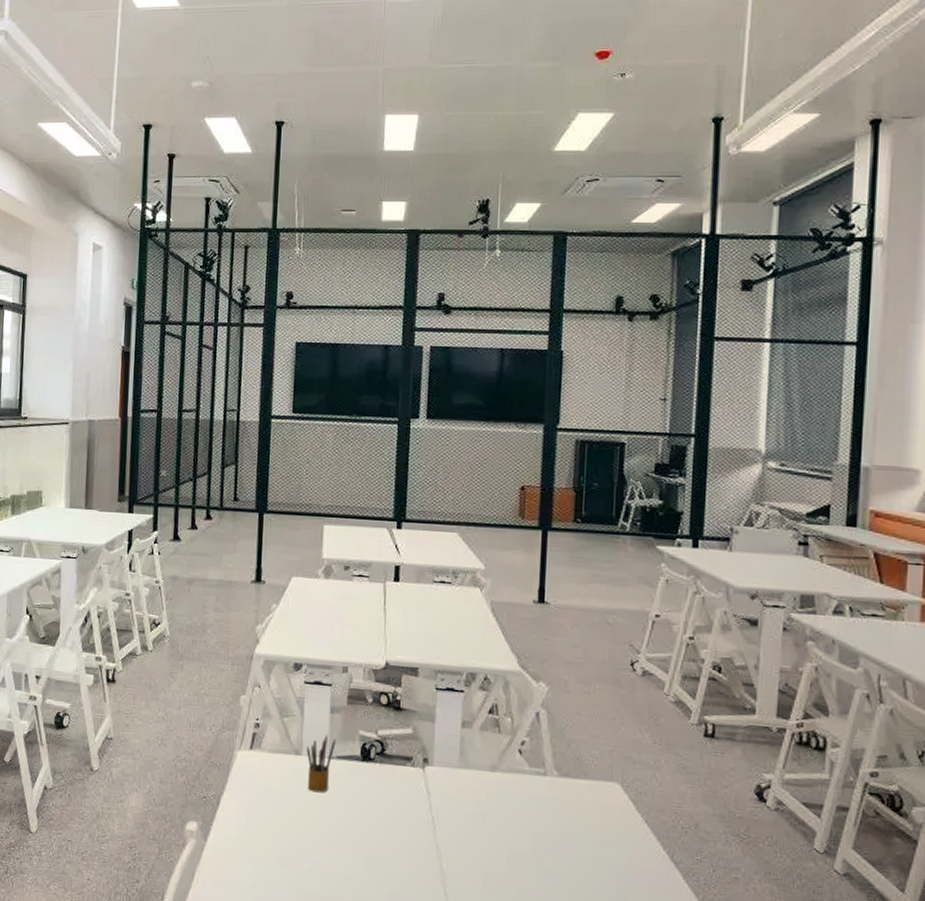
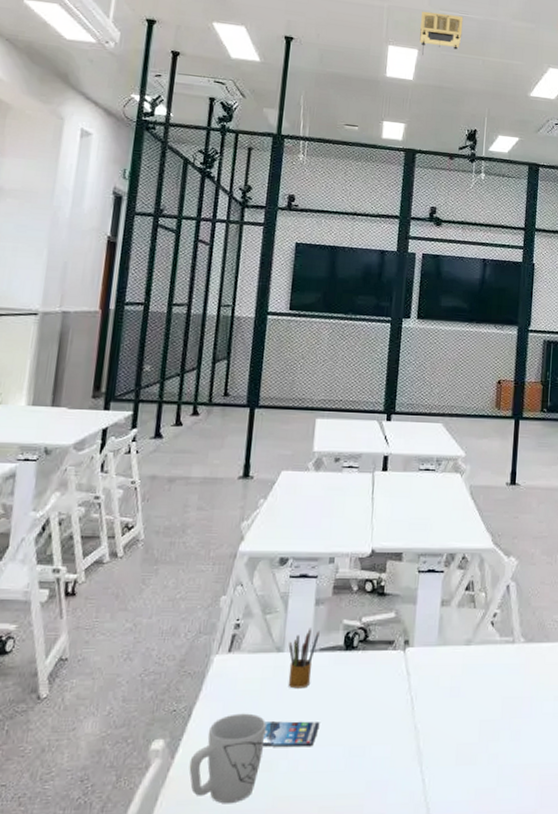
mug: none [220,808,289,891] -> present [189,713,267,804]
smartphone: none [286,820,340,851] -> present [263,721,320,748]
projector: none [420,67,471,121] -> present [419,11,464,56]

